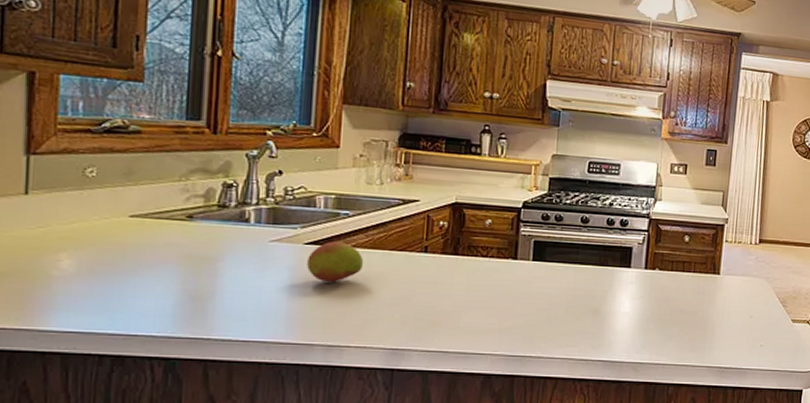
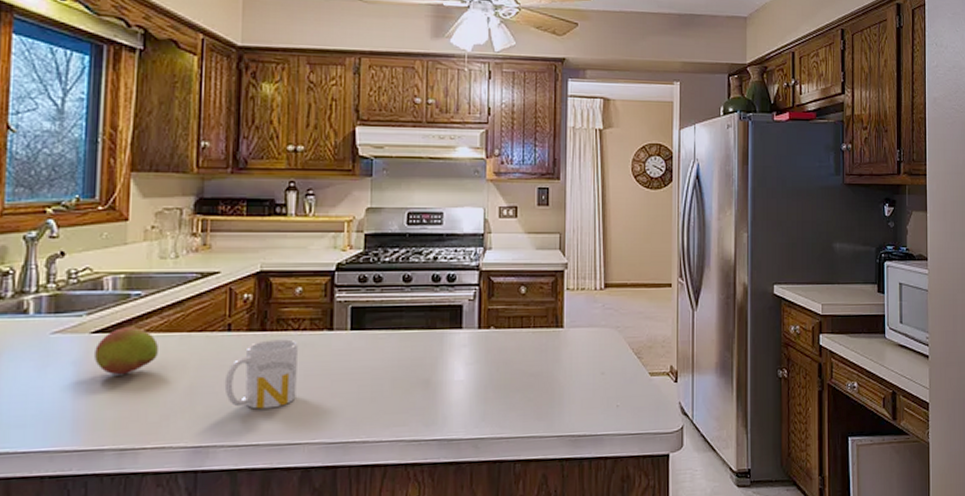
mug: none [419,263,485,322] -> present [224,339,298,409]

